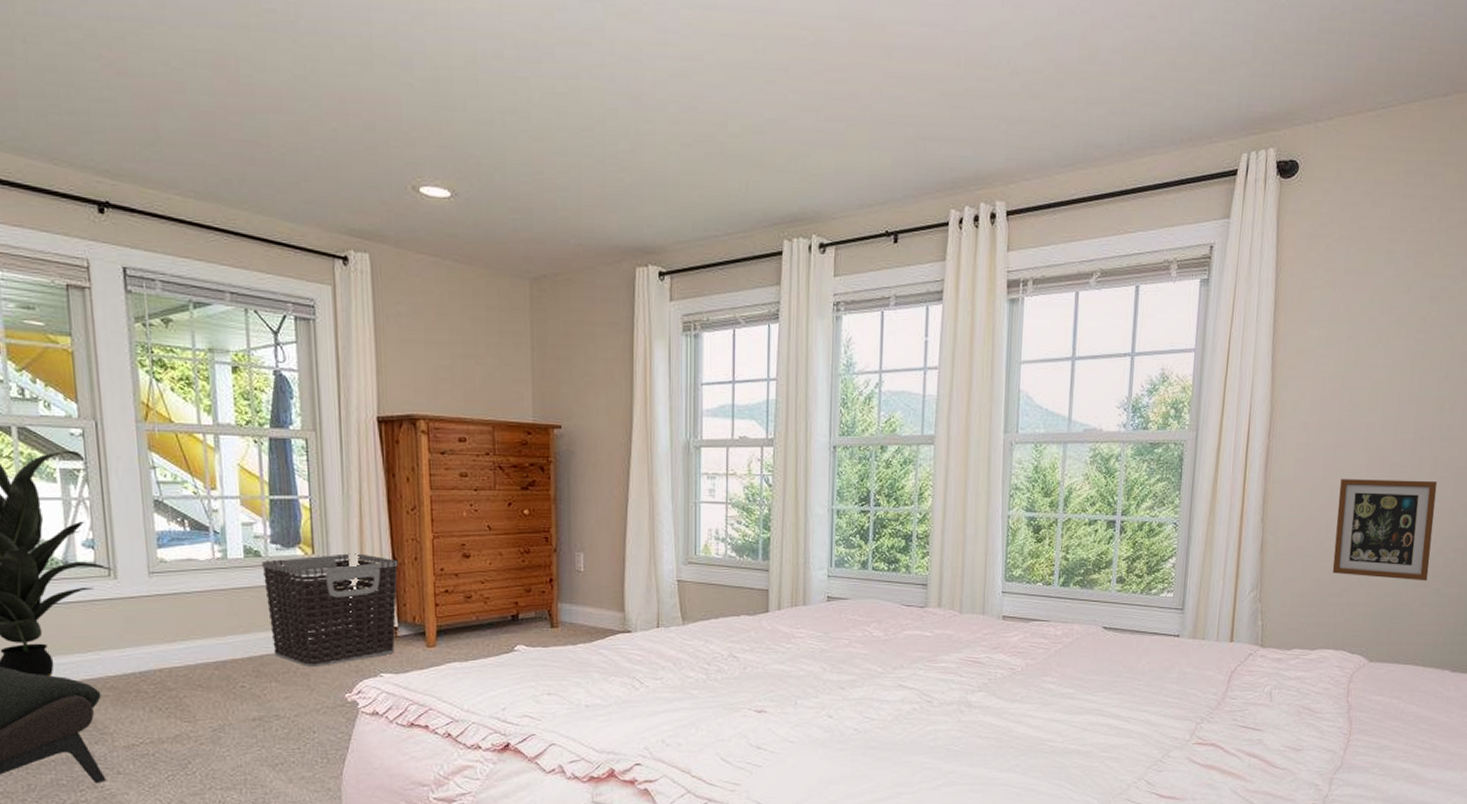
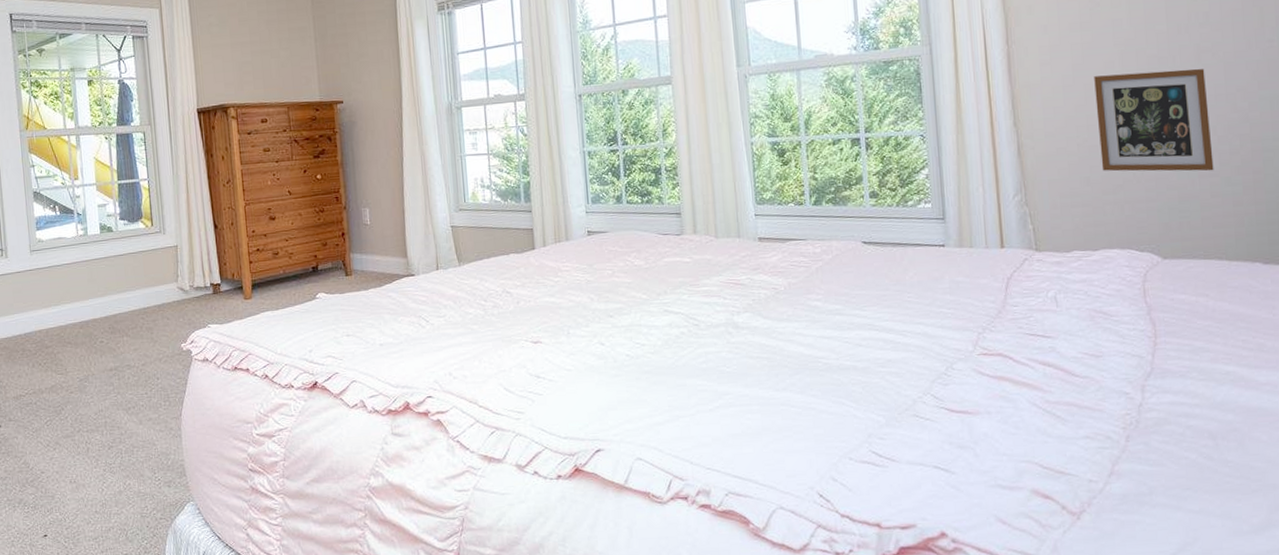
clothes hamper: present [261,553,398,666] -> none [113,223,219,322]

